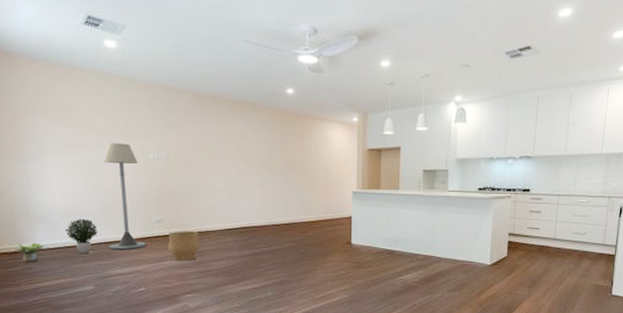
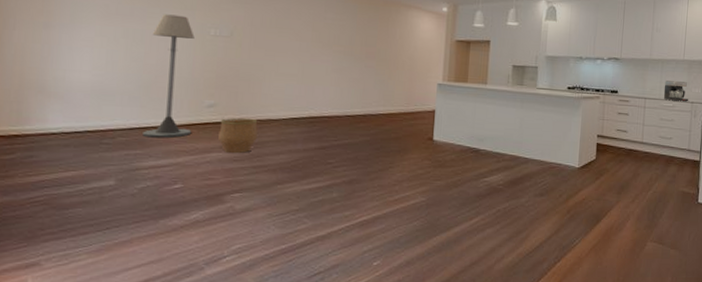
potted plant: present [13,242,46,263] -> none [13,124,58,150]
potted plant: present [65,218,98,255] -> none [89,98,132,142]
coffee maker: none [578,176,606,197] -> present [663,80,689,102]

